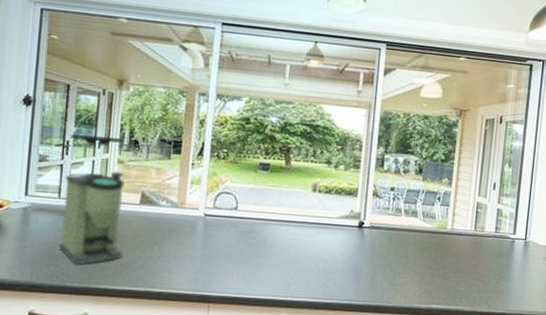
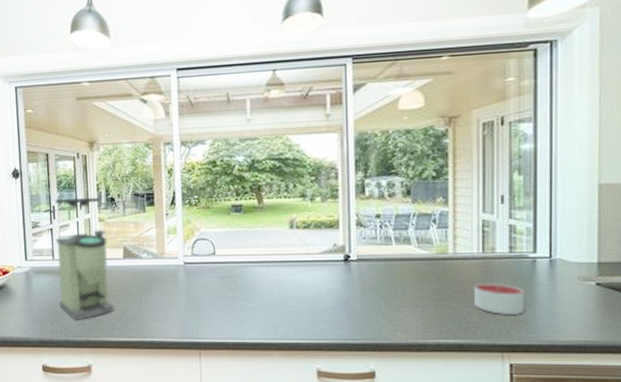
candle: none [463,256,504,287] -> present [474,282,526,315]

